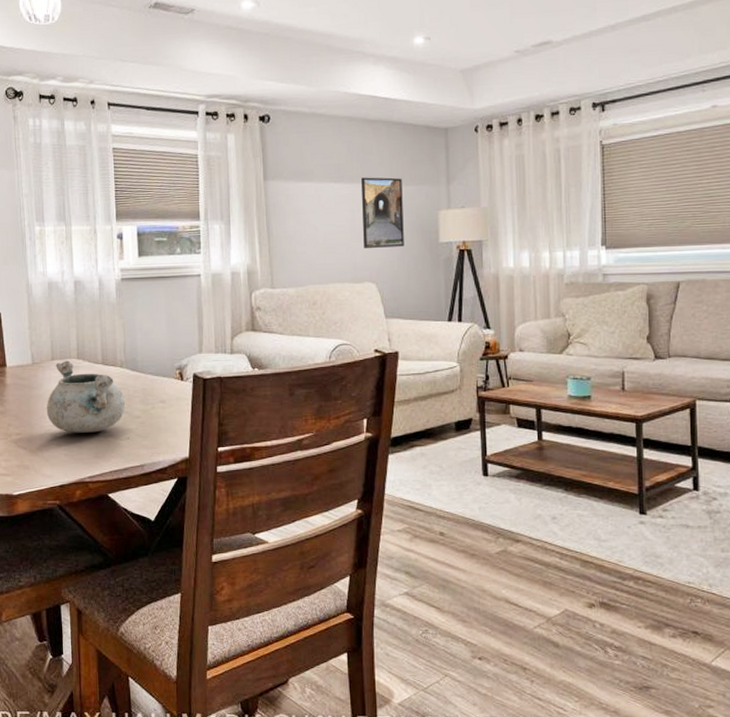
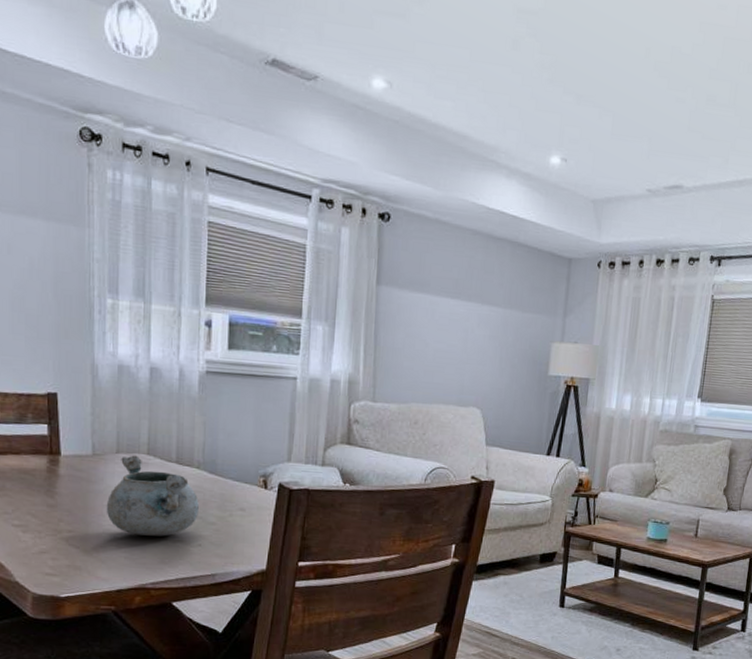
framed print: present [361,177,404,248] -> none [473,297,520,375]

